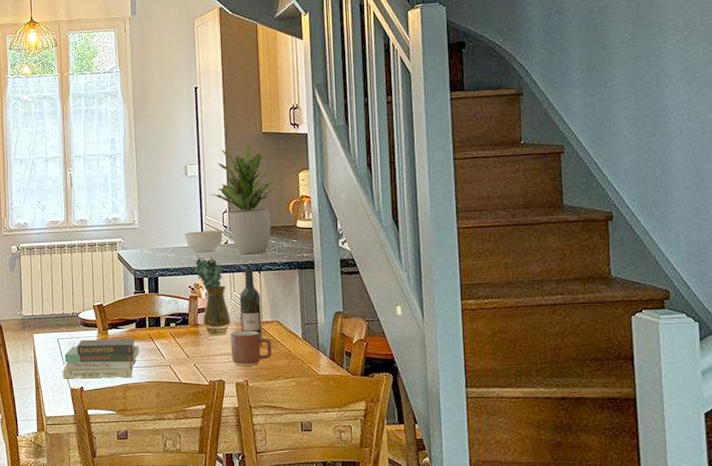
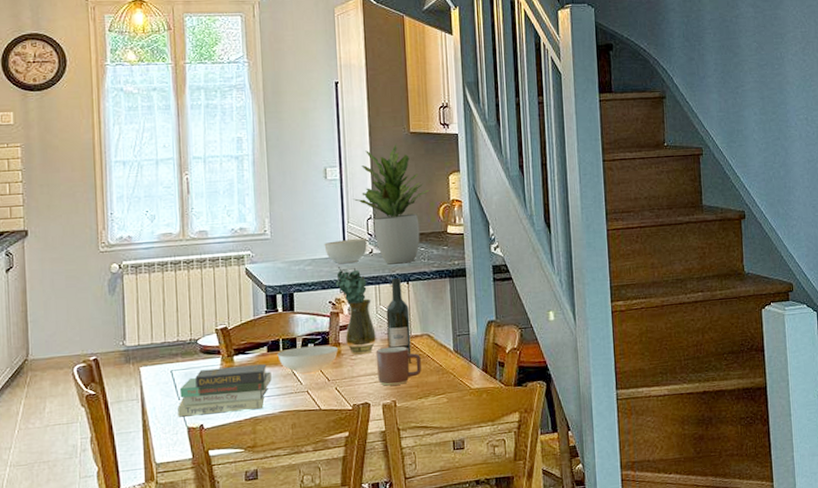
bowl: none [144,325,197,349] -> present [277,345,339,374]

